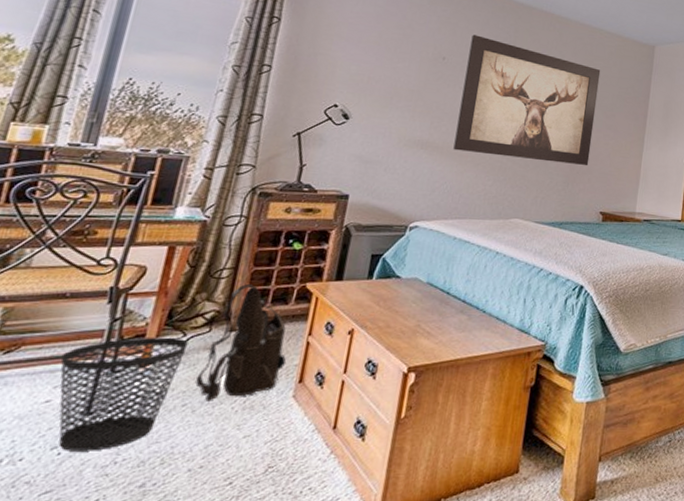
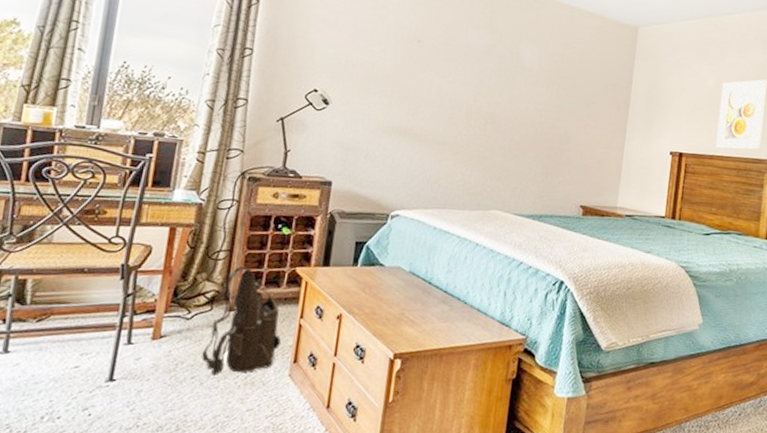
wastebasket: present [58,337,188,451] -> none [84,313,193,415]
wall art: present [453,34,601,166] -> none [431,15,581,157]

